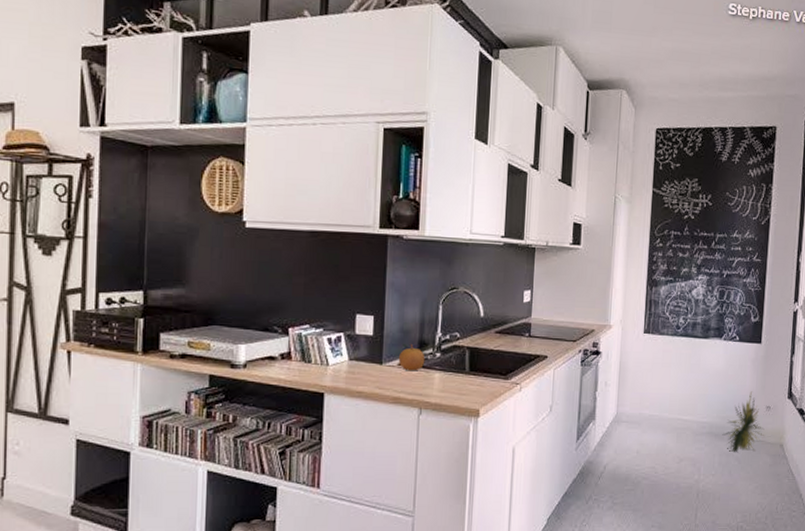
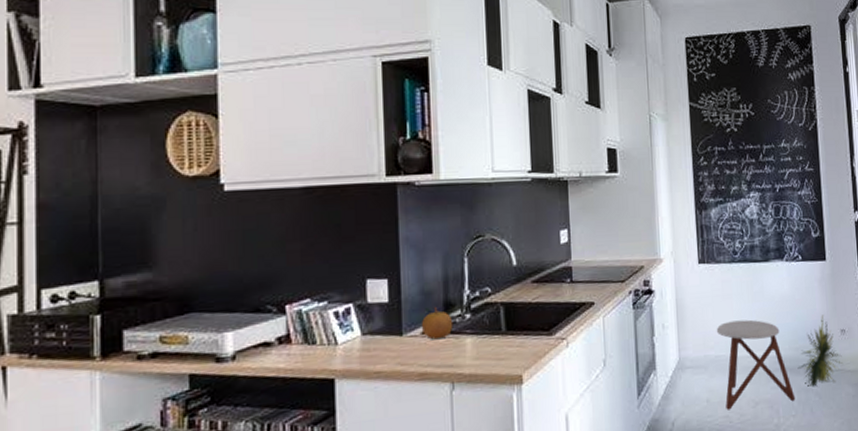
stool: none [652,387,717,463] -> present [716,319,796,410]

